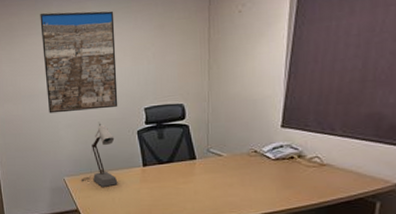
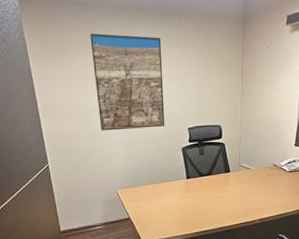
desk lamp: present [81,123,118,187] -> none [132,140,165,197]

